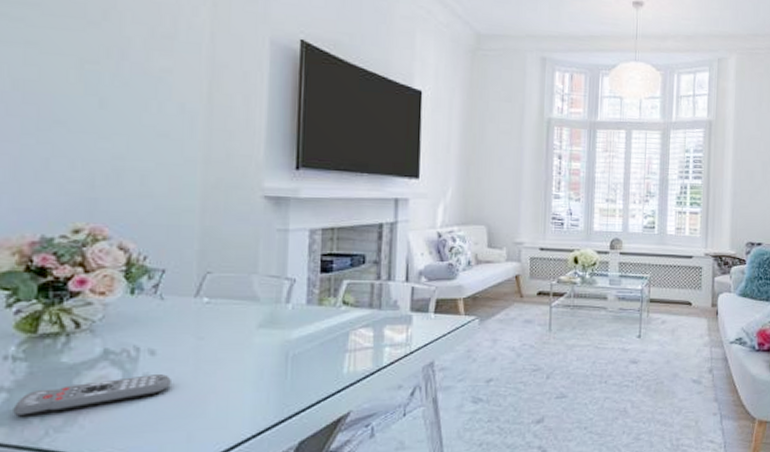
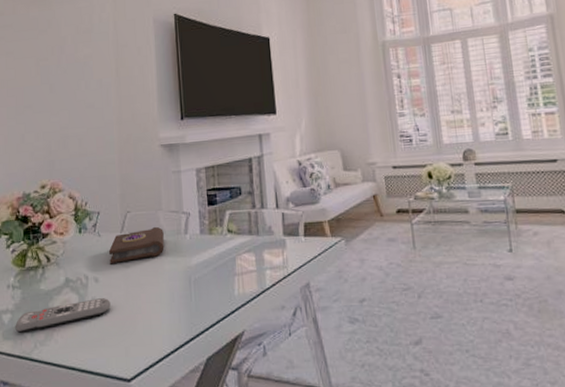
book: none [175,292,257,335] -> present [109,226,165,265]

